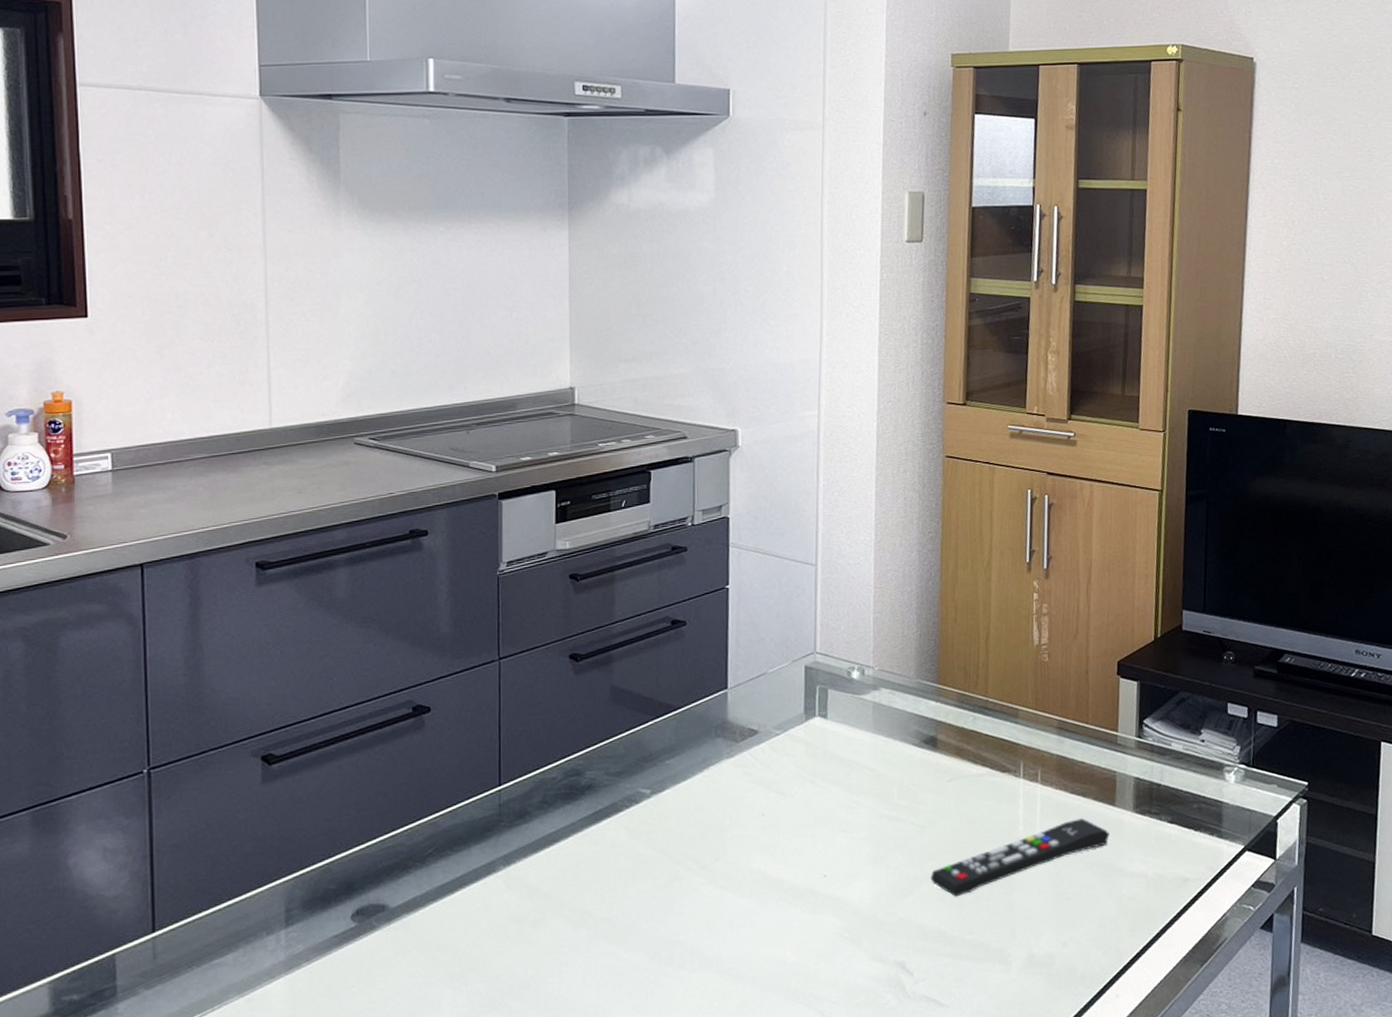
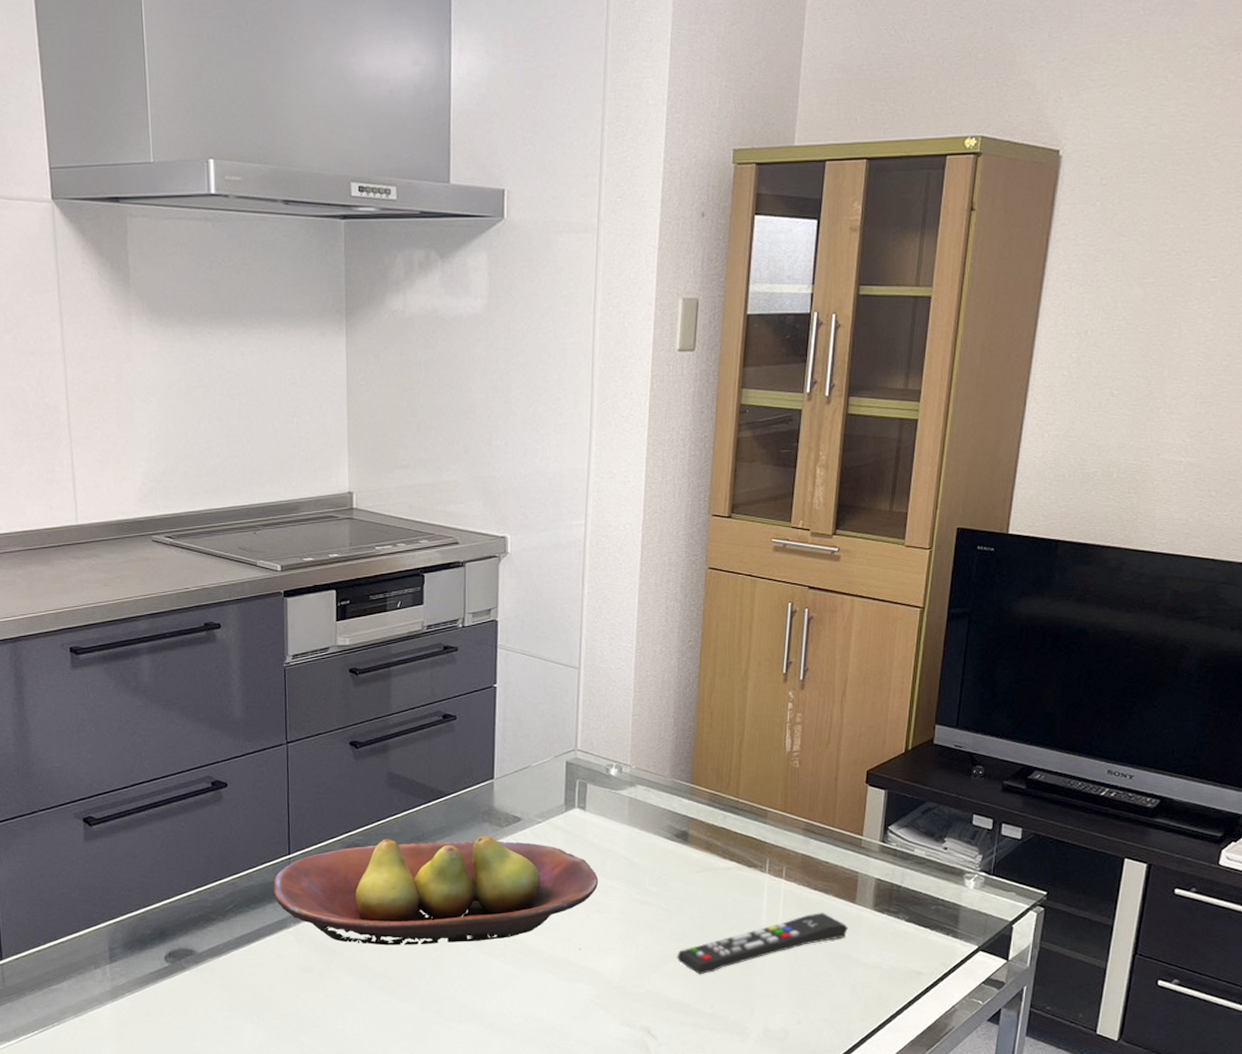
fruit bowl: none [480,753,844,886] -> present [273,836,599,946]

